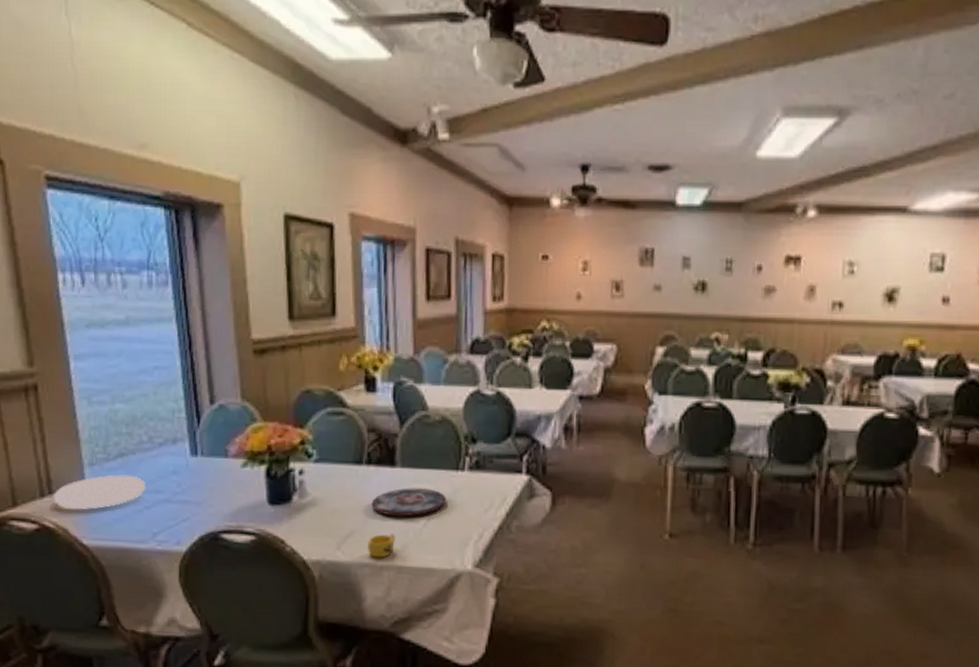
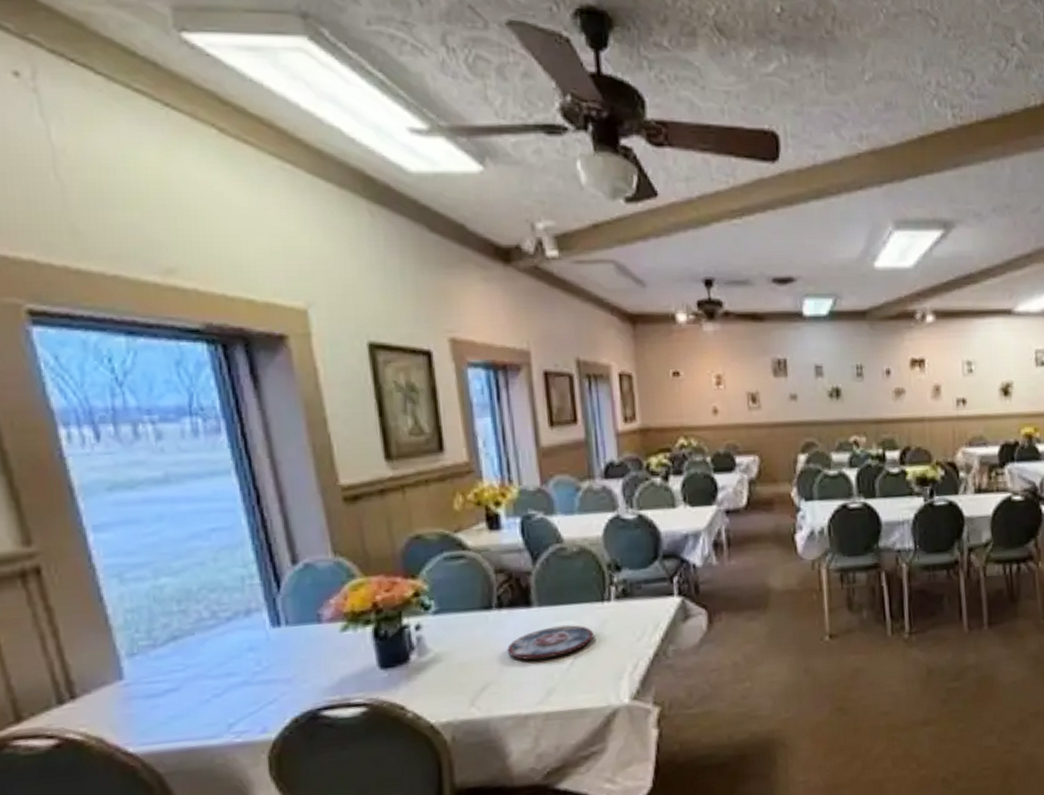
plate: present [53,475,145,509] -> none [77,660,212,713]
cup: present [368,533,395,558] -> none [507,679,539,708]

